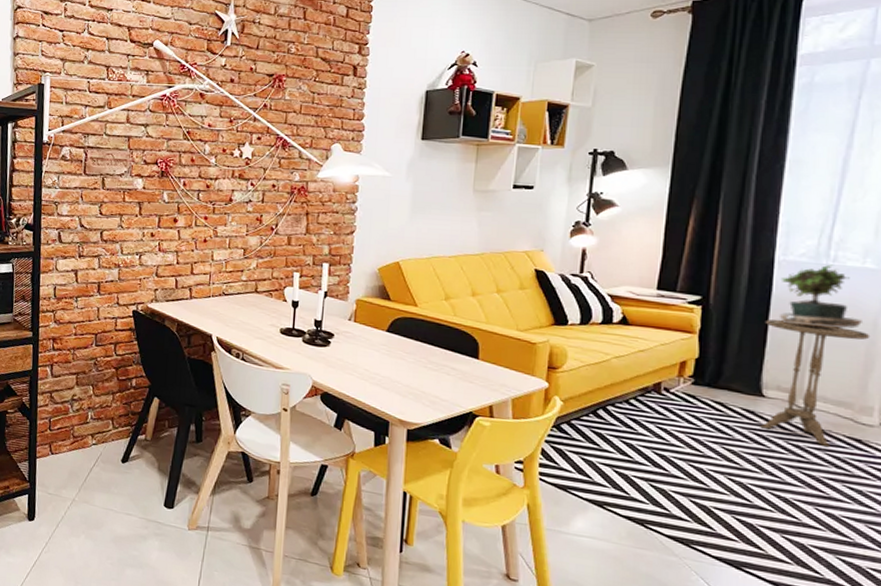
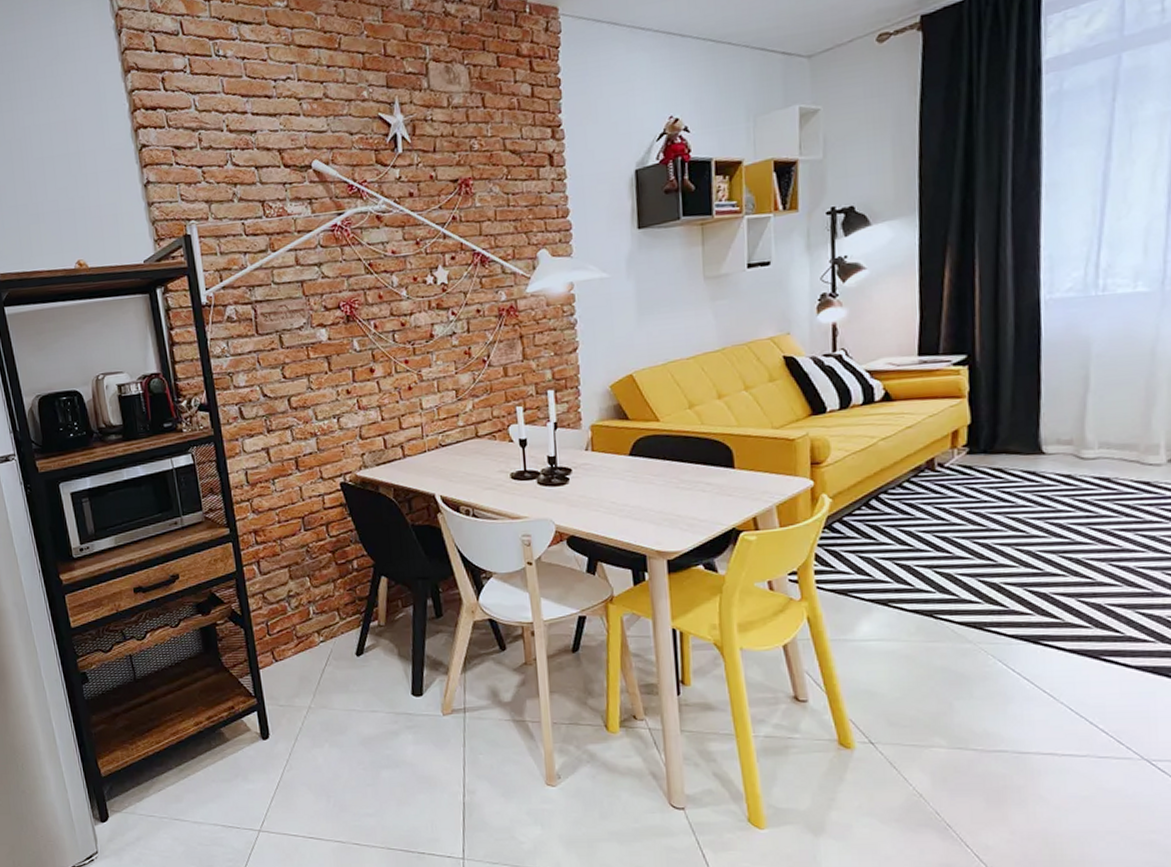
side table: present [760,319,870,448] -> none [1038,362,1149,497]
potted plant: present [773,264,862,328] -> none [1046,294,1139,371]

